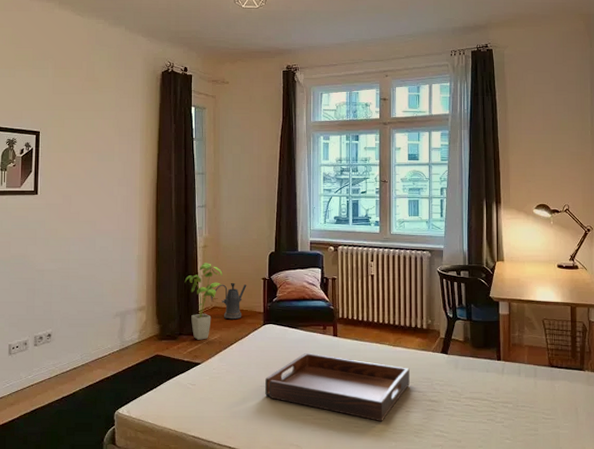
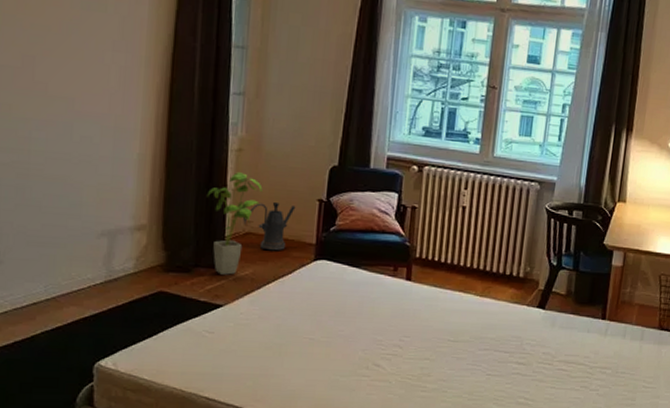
serving tray: present [264,353,410,422] -> none [308,299,497,386]

